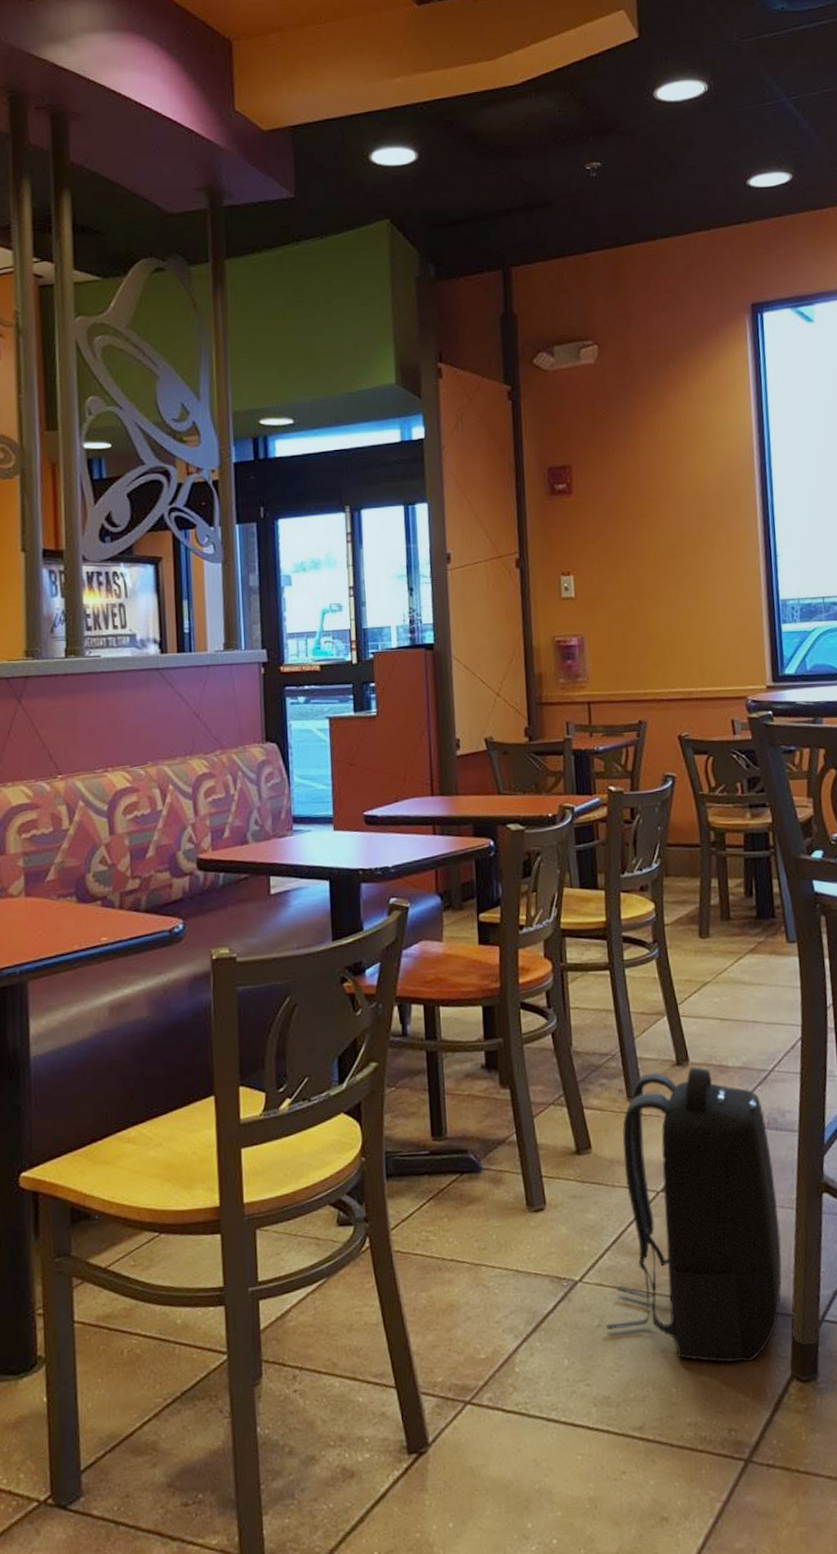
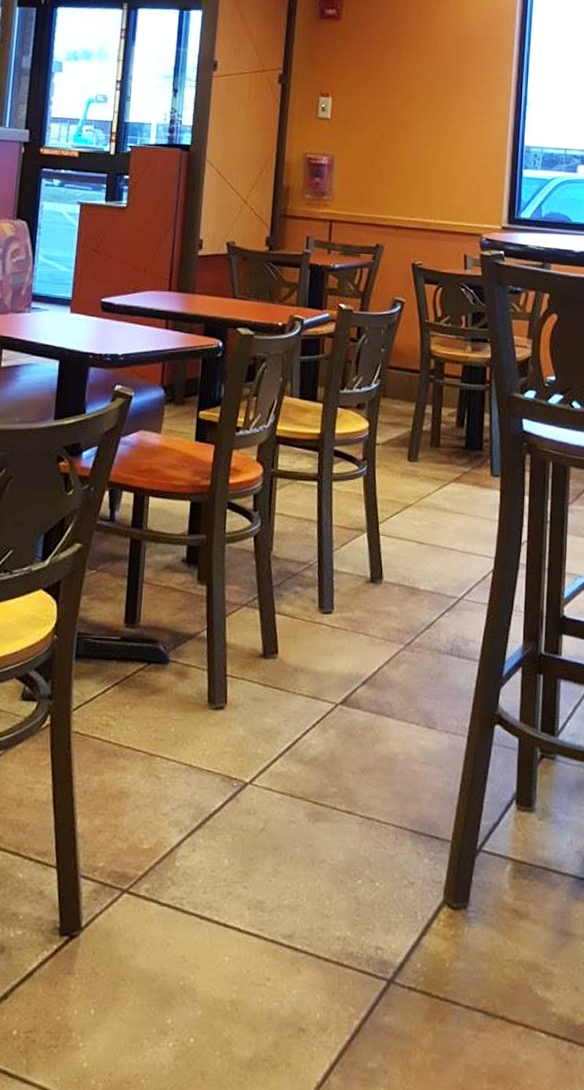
backpack: present [606,1067,782,1363] -> none [269,586,451,883]

